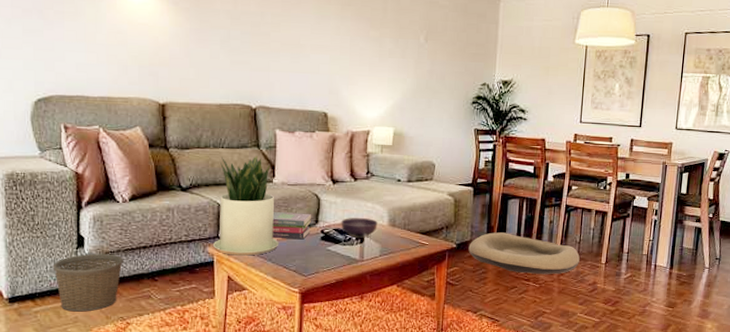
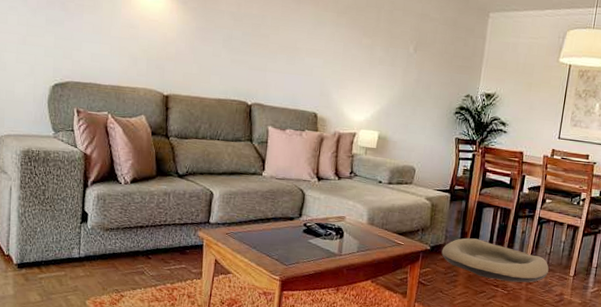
basket: present [53,253,123,312] -> none [58,229,122,282]
planter: present [213,155,279,256] -> none [204,148,264,242]
books: present [272,212,311,240] -> none [258,203,296,231]
bowl: present [341,218,378,238] -> none [323,214,357,234]

